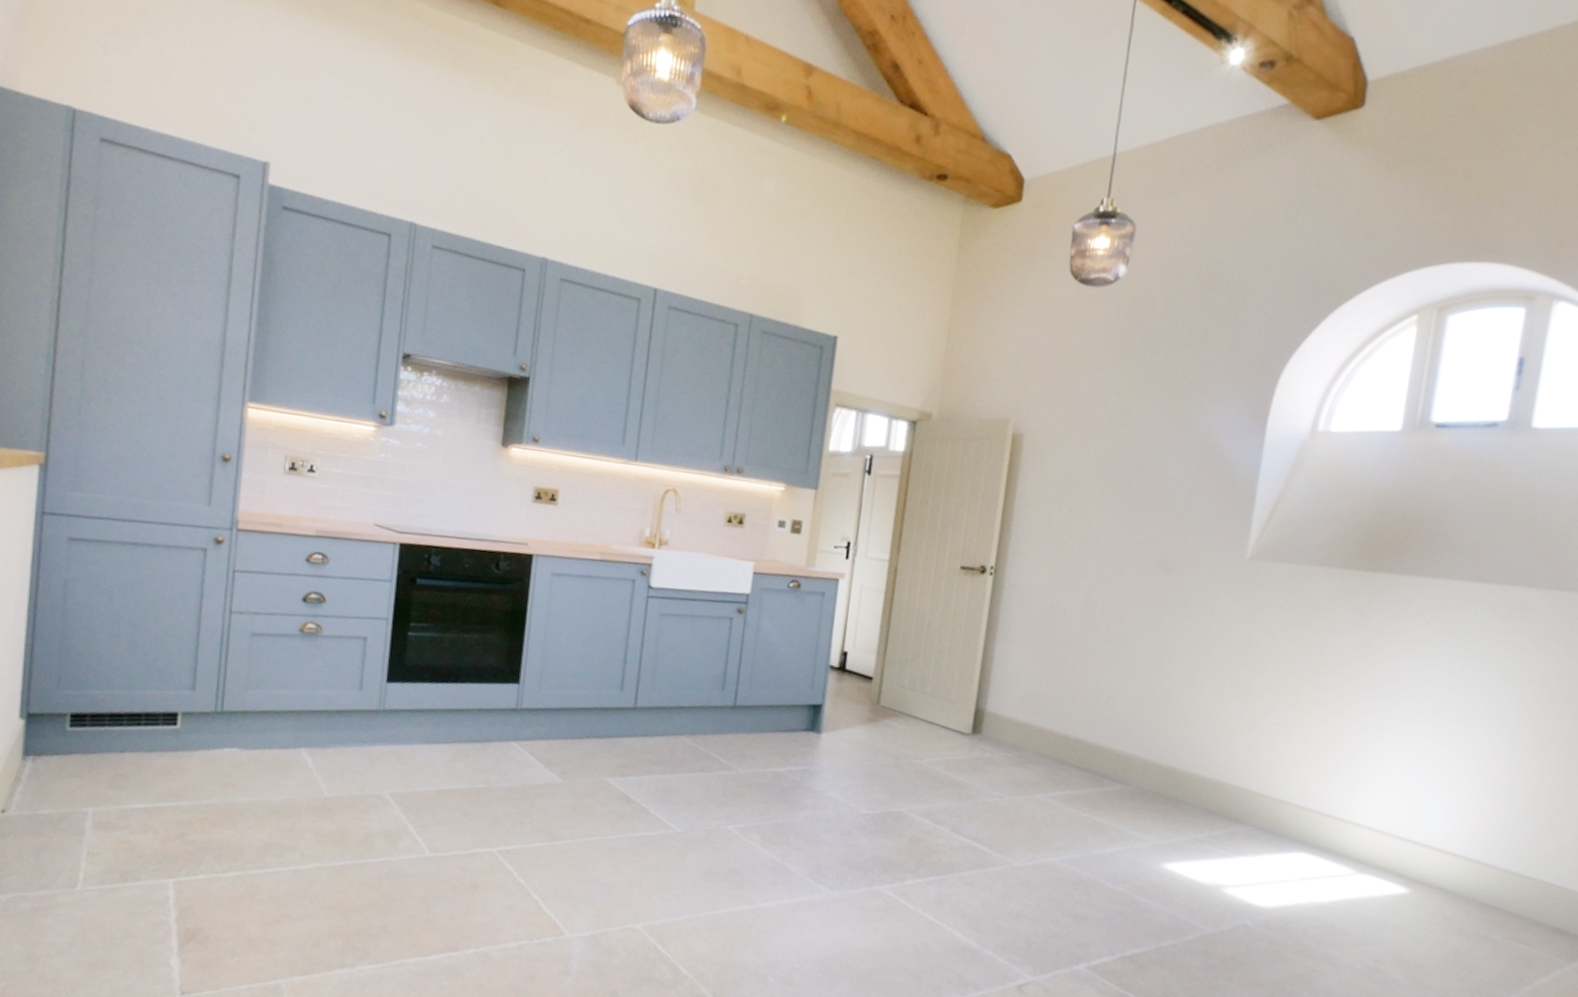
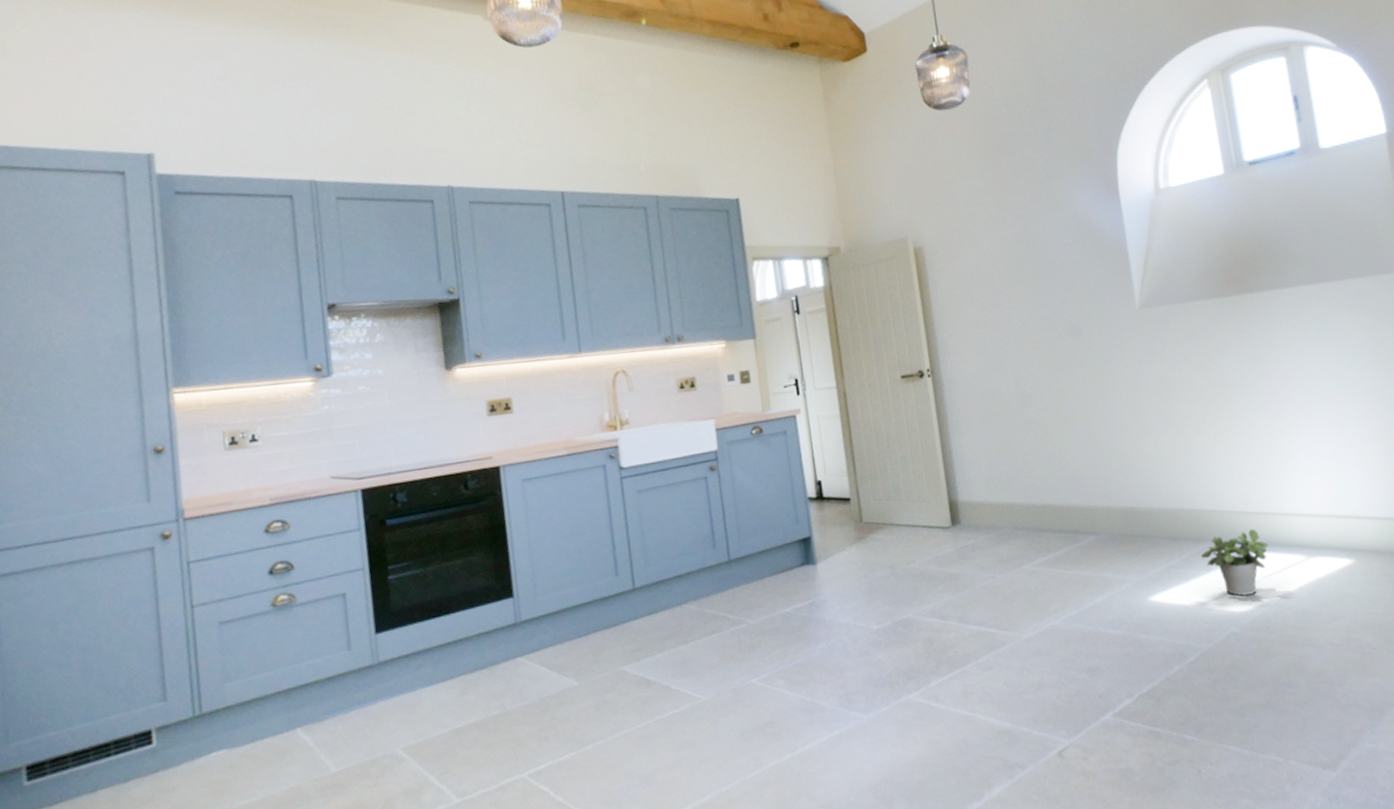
potted plant: none [1235,821,1316,893] -> present [1201,528,1269,596]

